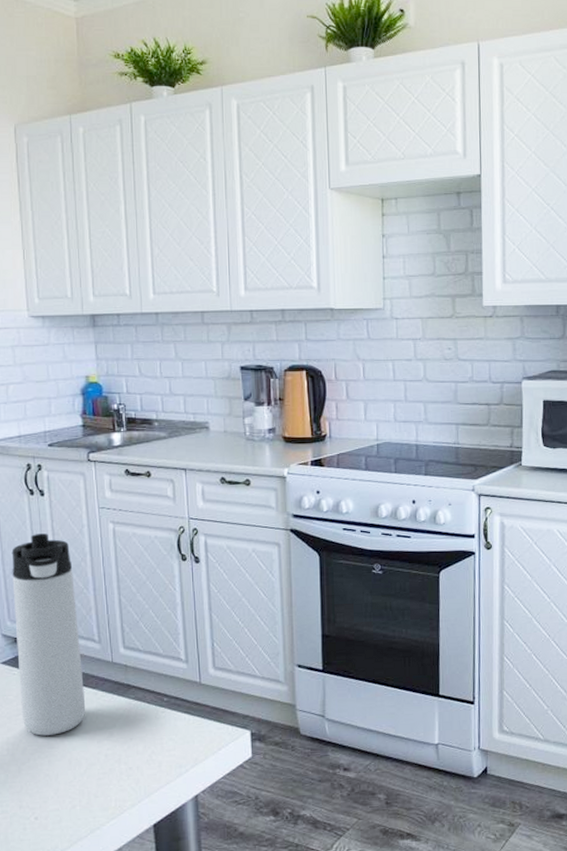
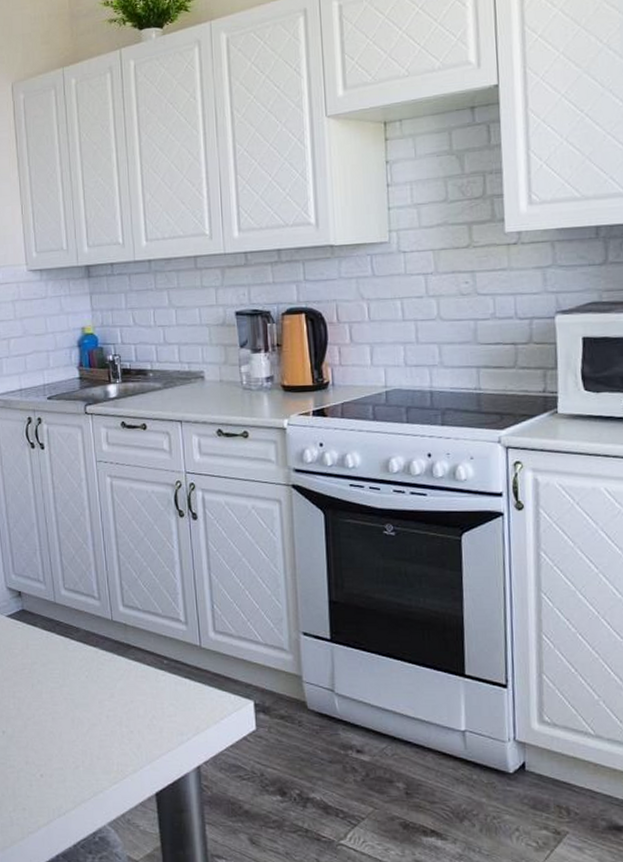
thermos bottle: present [11,533,86,736] -> none [15,487,87,692]

